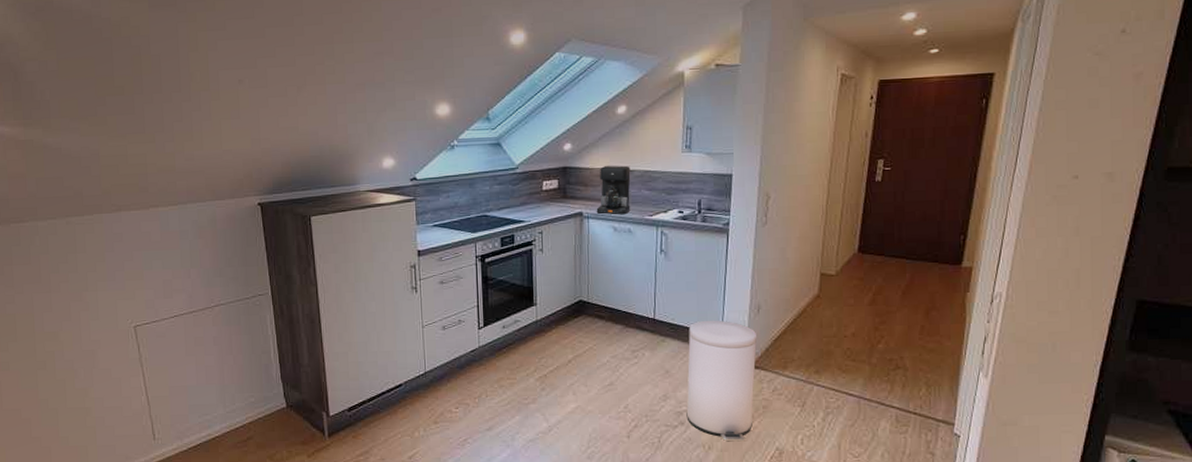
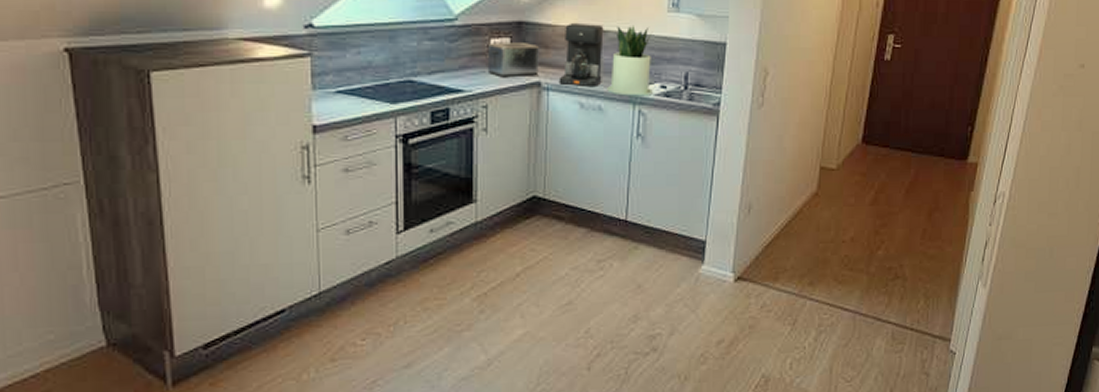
toaster: none [541,183,581,210] -> present [487,43,540,78]
planter: none [635,164,672,222] -> present [607,25,653,98]
pedal bin: present [686,320,758,442] -> none [660,222,747,369]

